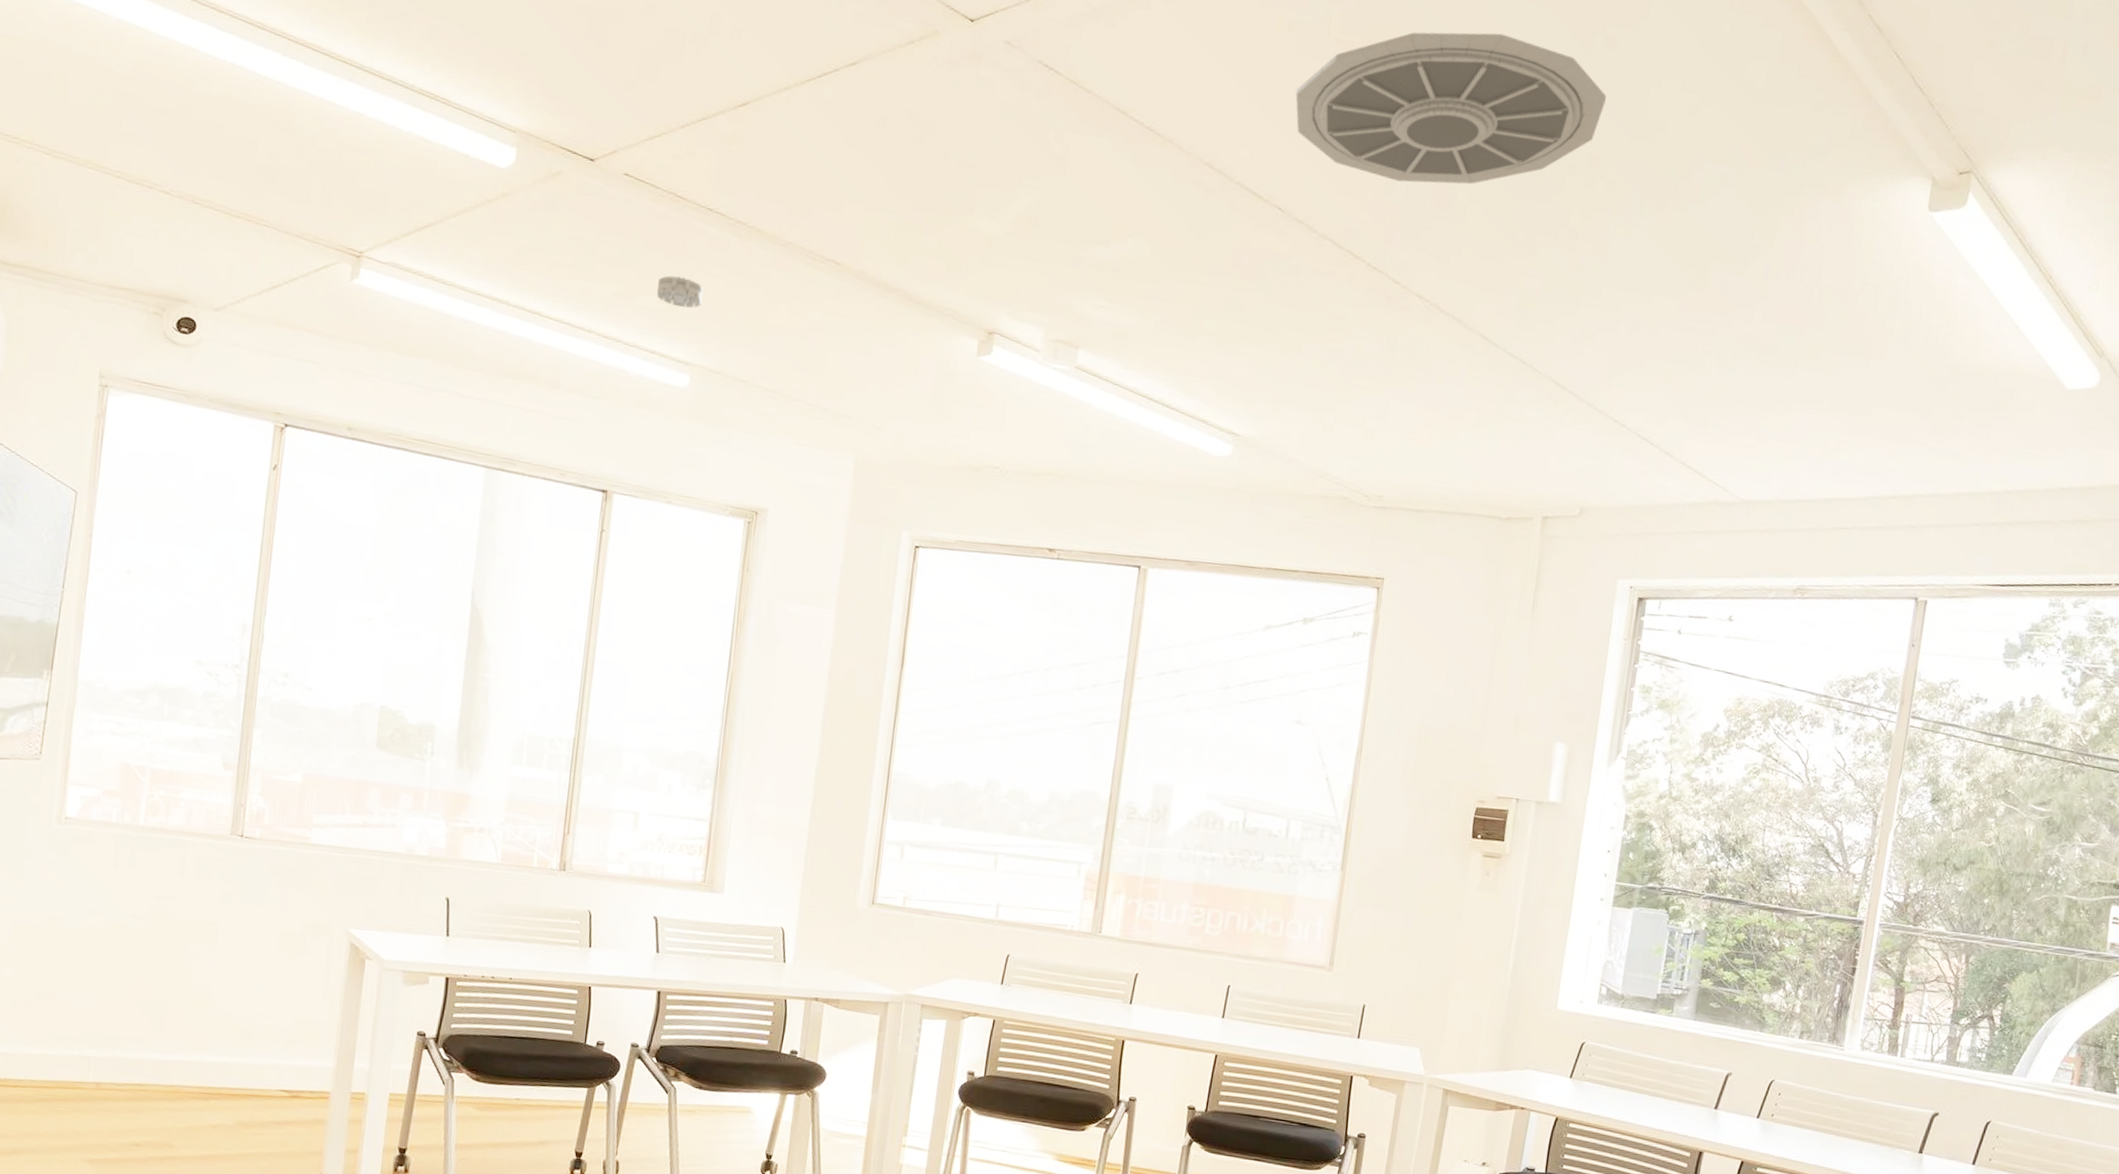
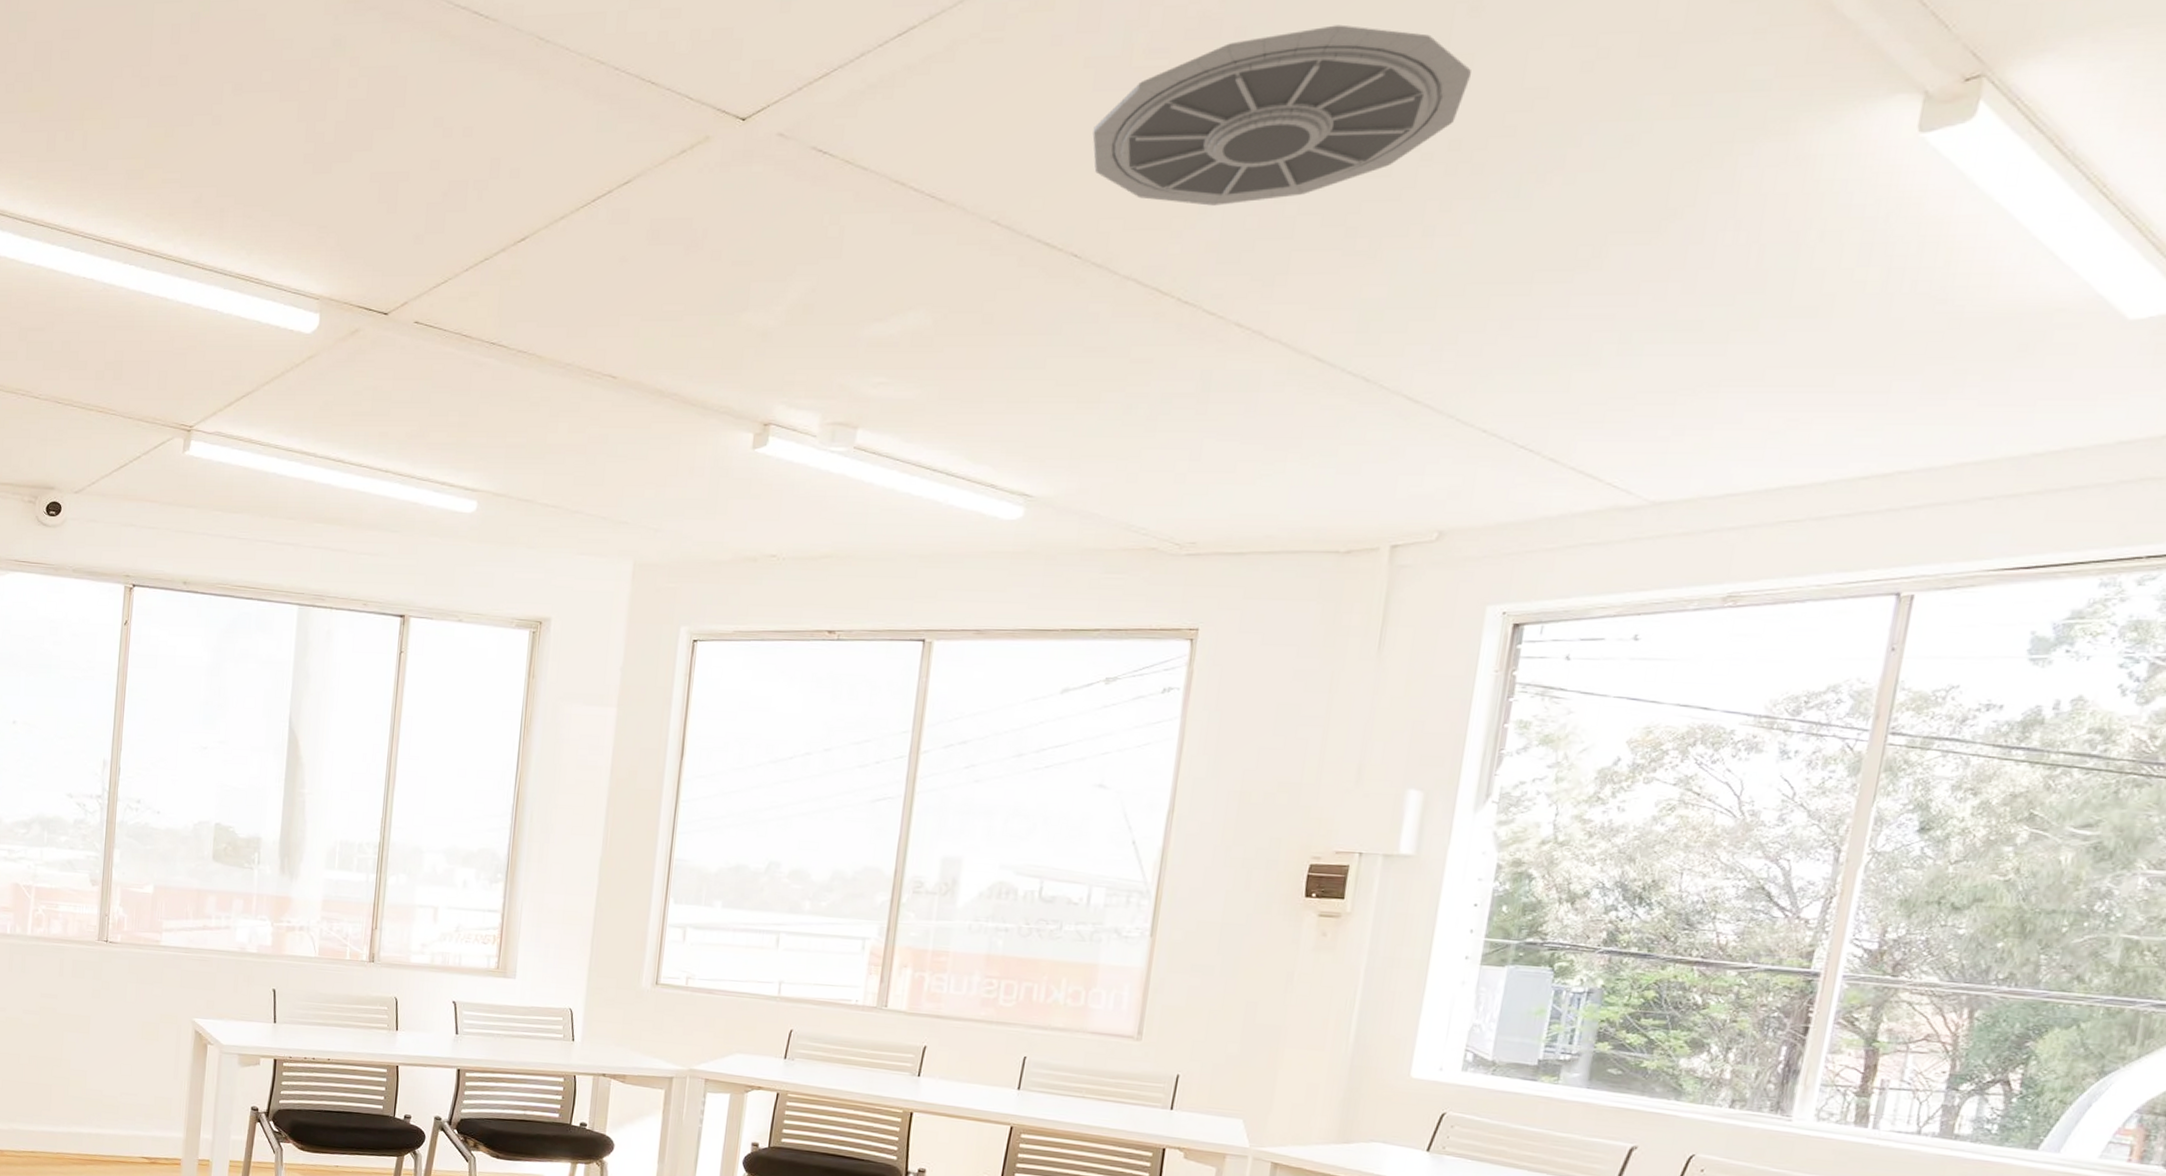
smoke detector: present [657,275,704,309] -> none [446,409,488,439]

